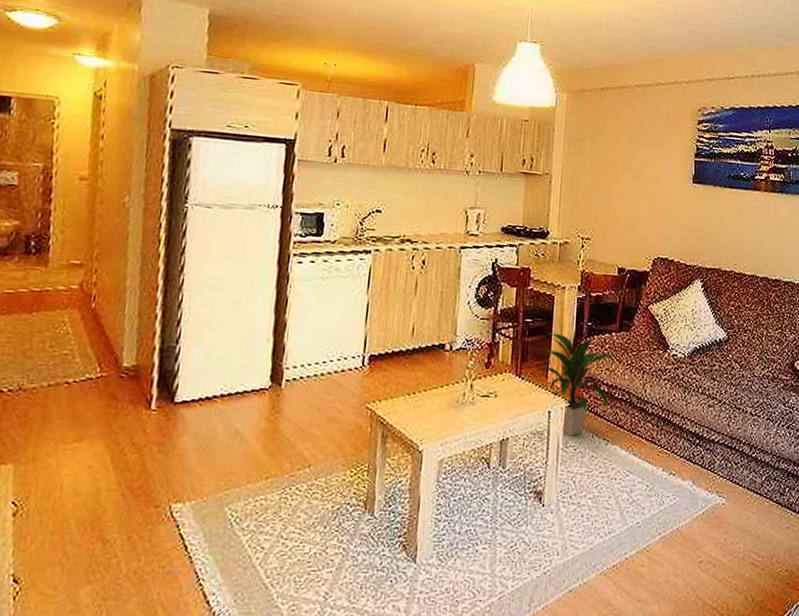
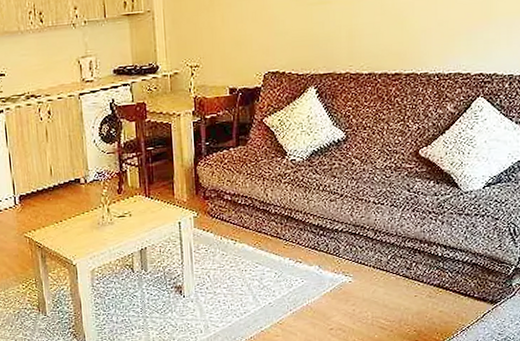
indoor plant: present [541,333,619,436] -> none [167,154,238,240]

